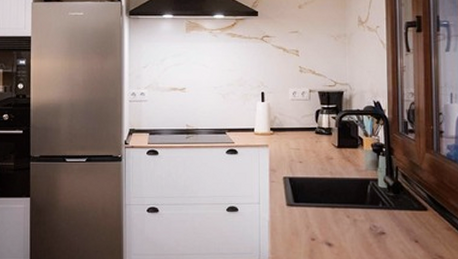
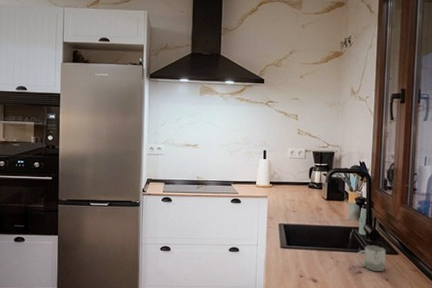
cup: none [377,200,414,231] -> present [356,245,386,271]

